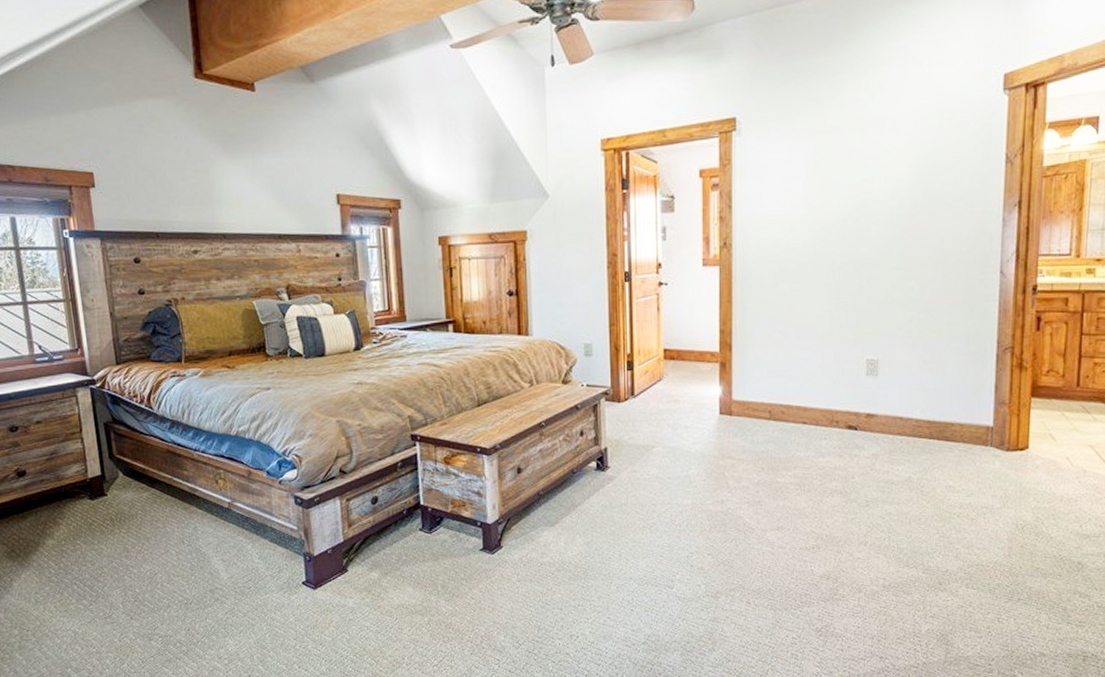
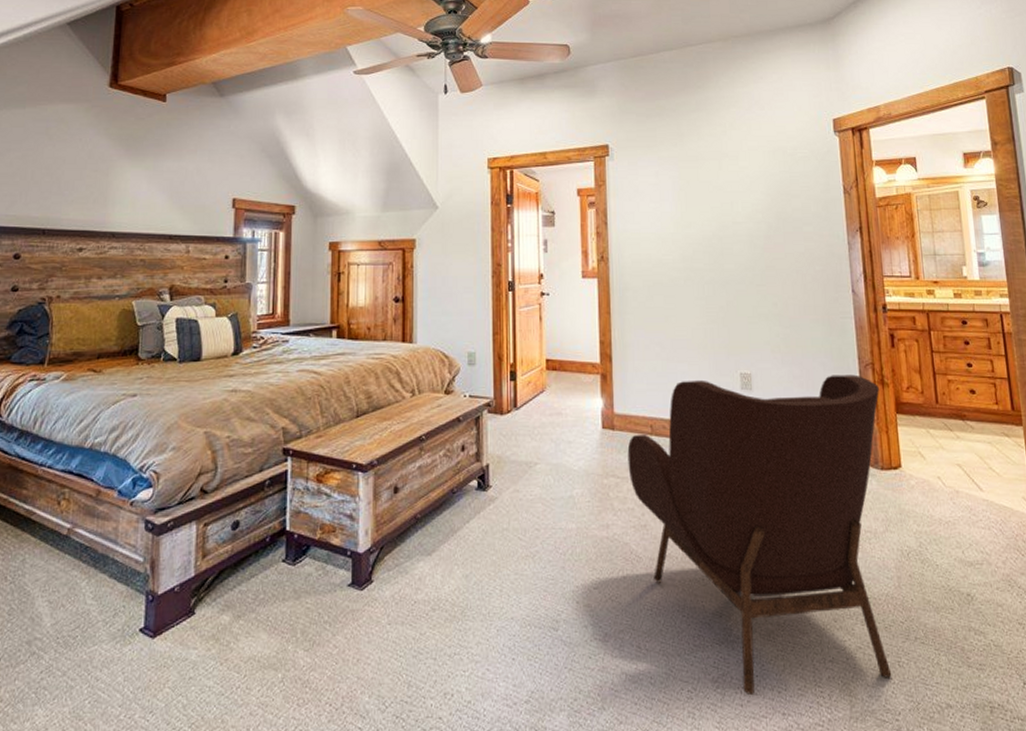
armchair: none [744,359,1016,642] -> present [627,374,892,694]

